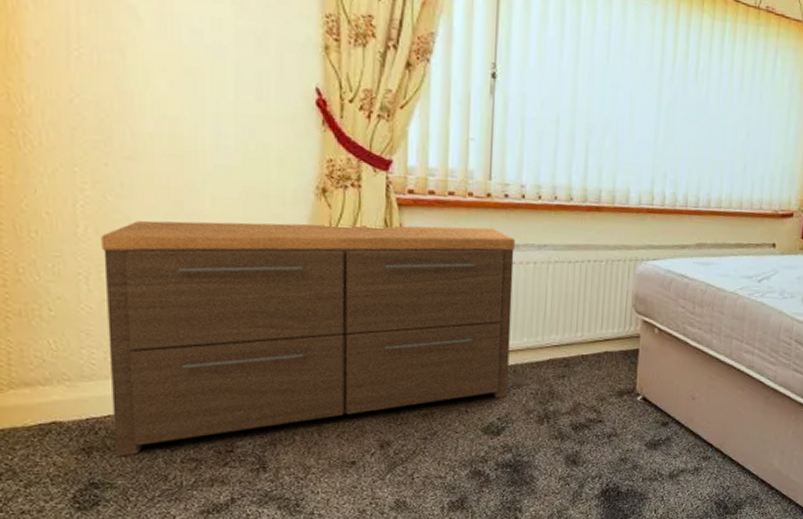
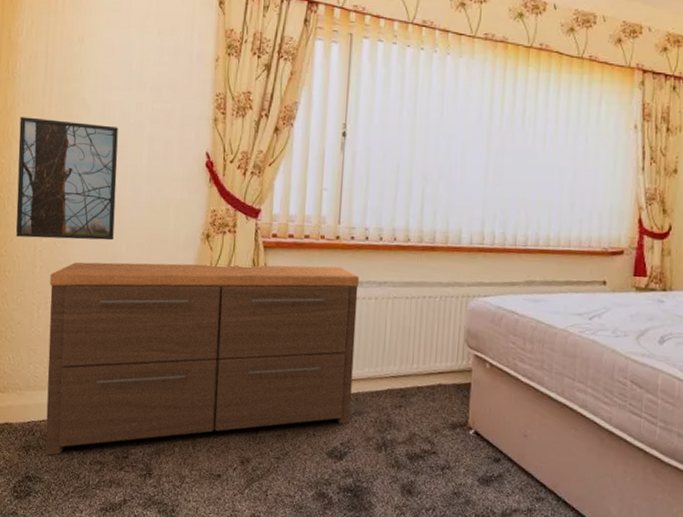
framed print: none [31,24,192,194] -> present [16,117,118,241]

